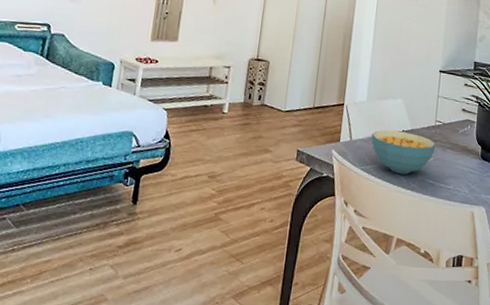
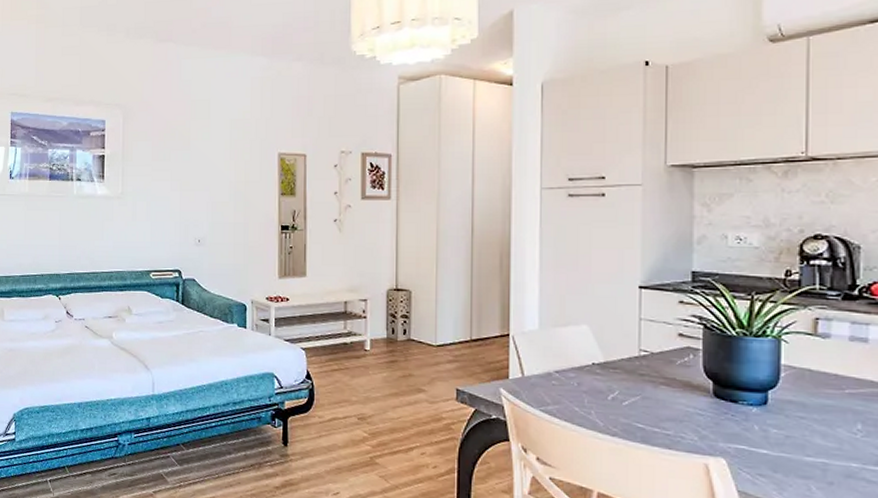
cereal bowl: present [371,130,436,174] -> none [549,363,643,417]

